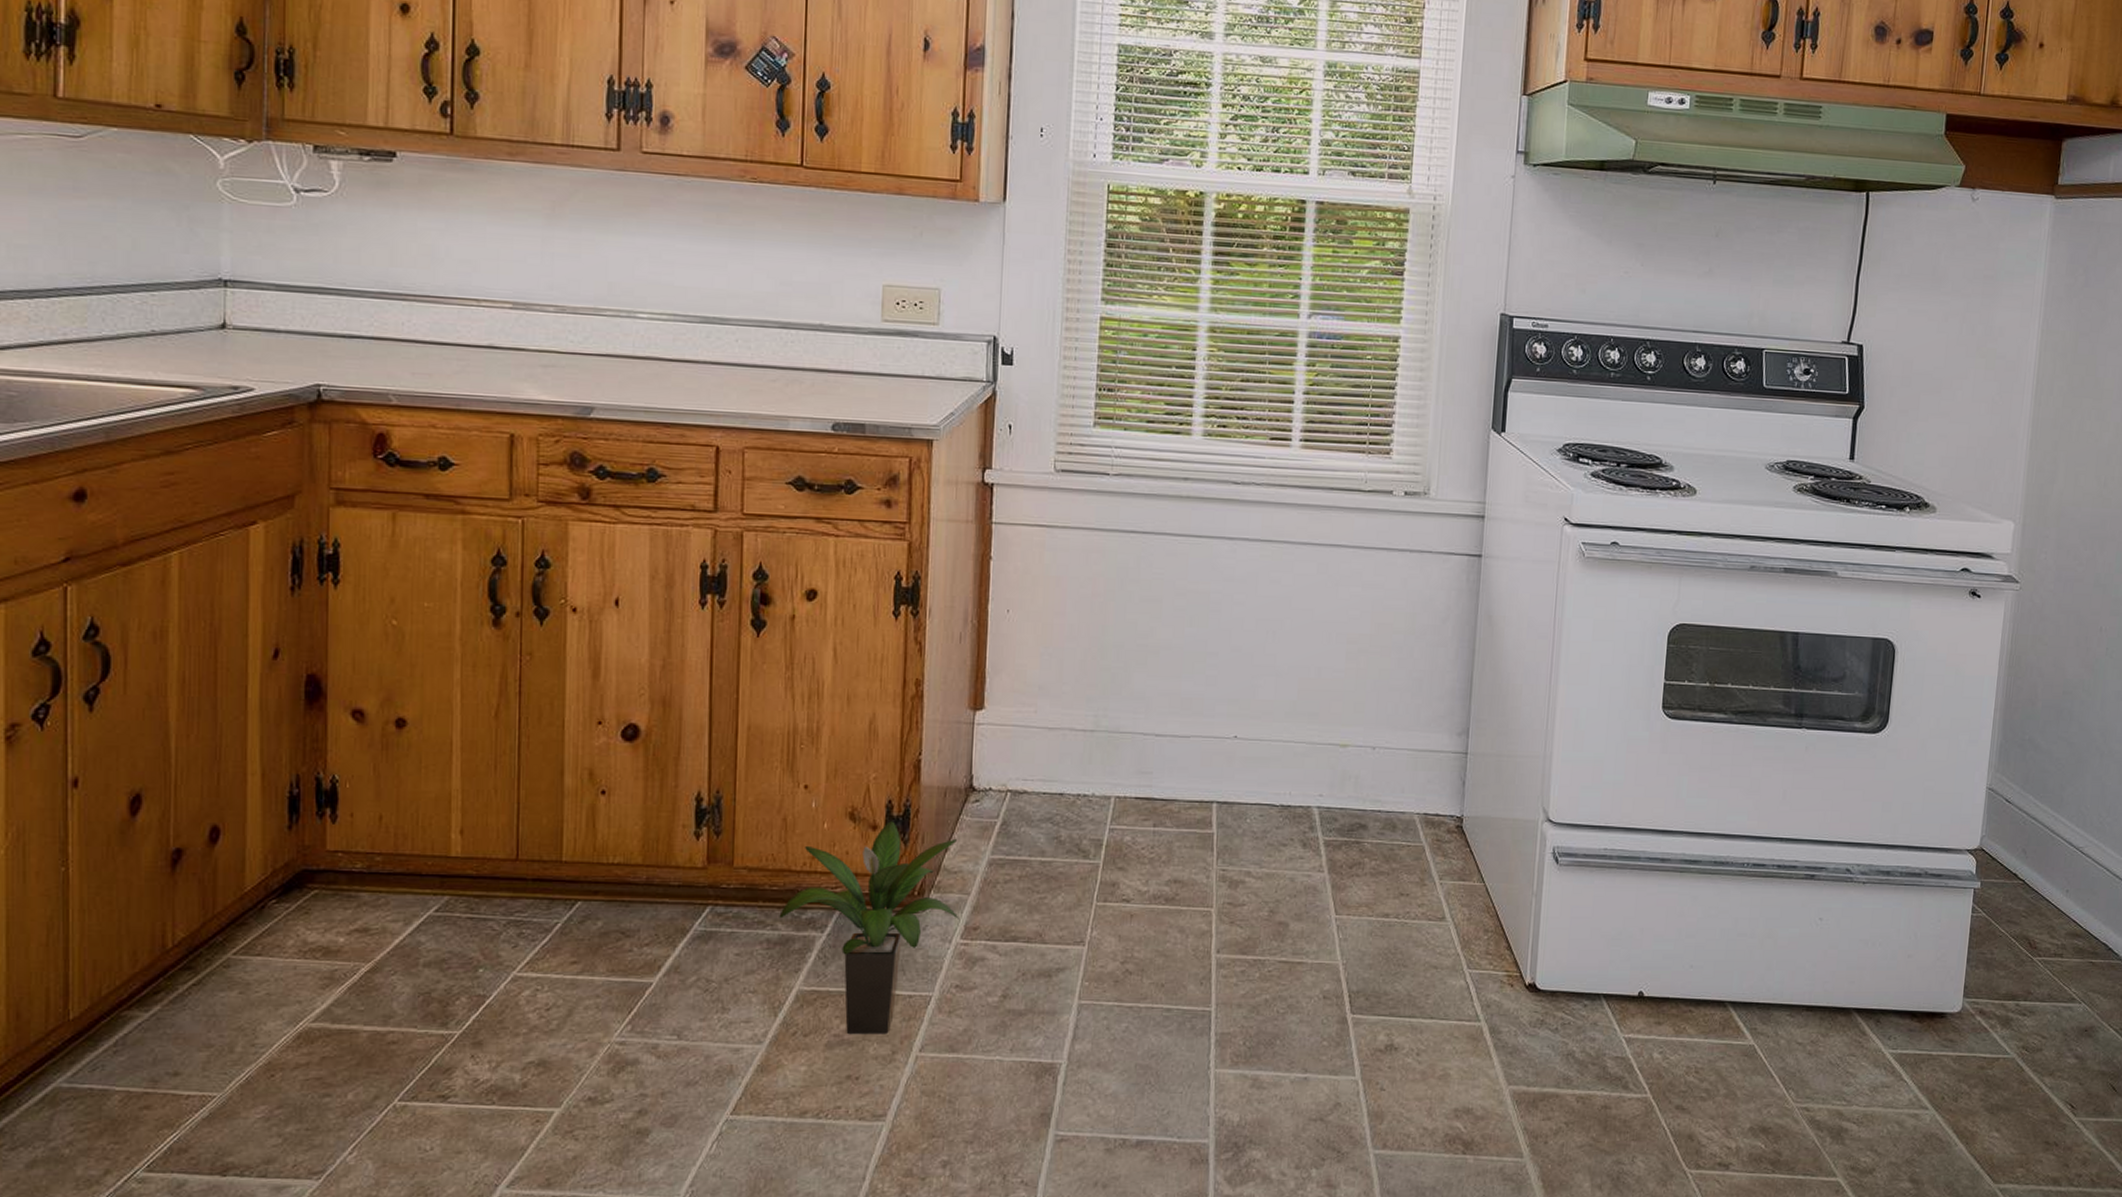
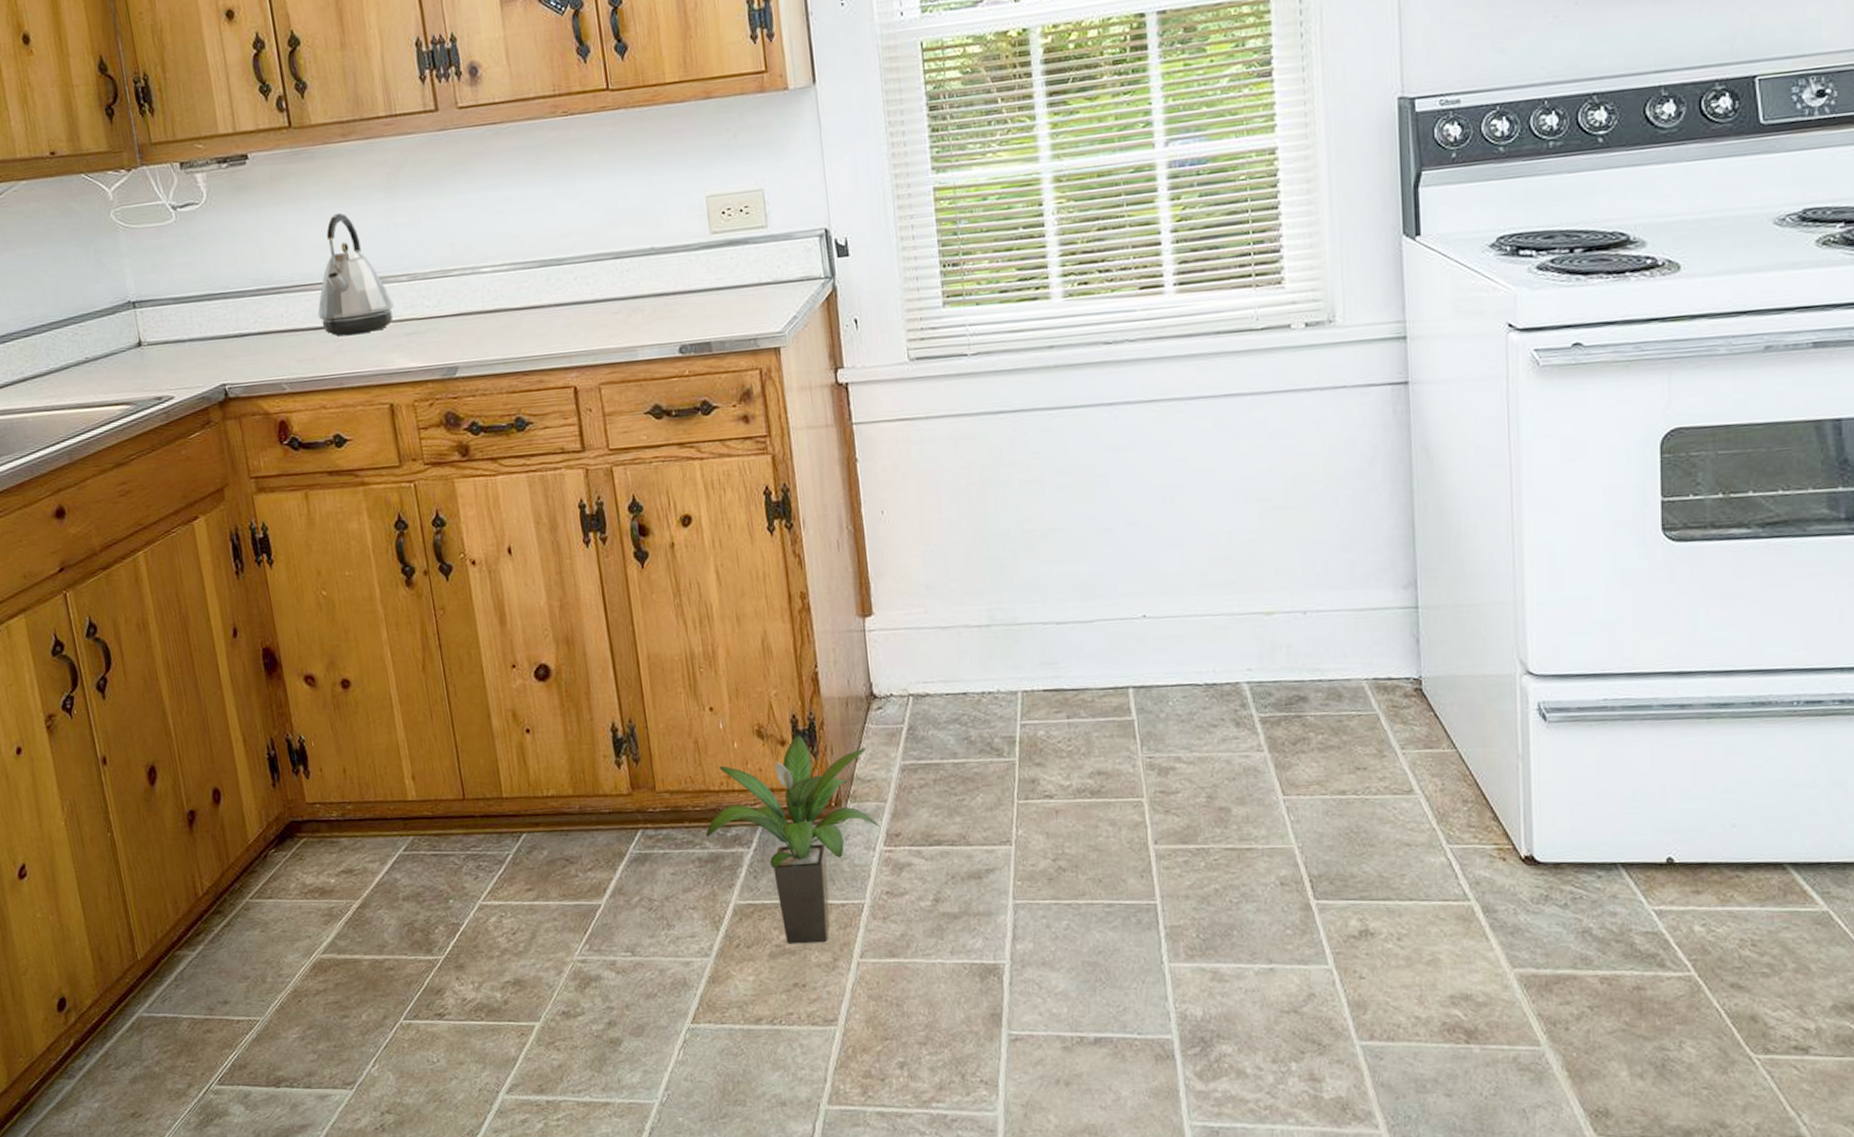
kettle: none [445,231,534,358] -> present [317,213,394,336]

